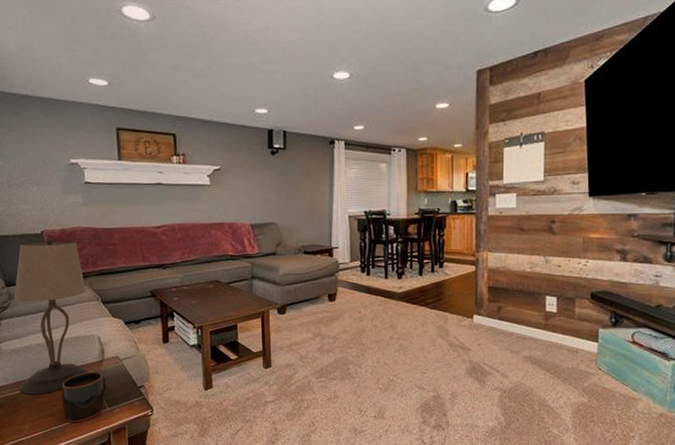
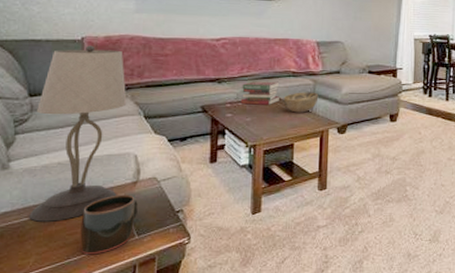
books: none [184,265,220,289] -> present [240,81,279,106]
decorative bowl: none [224,274,257,295] -> present [283,92,319,113]

